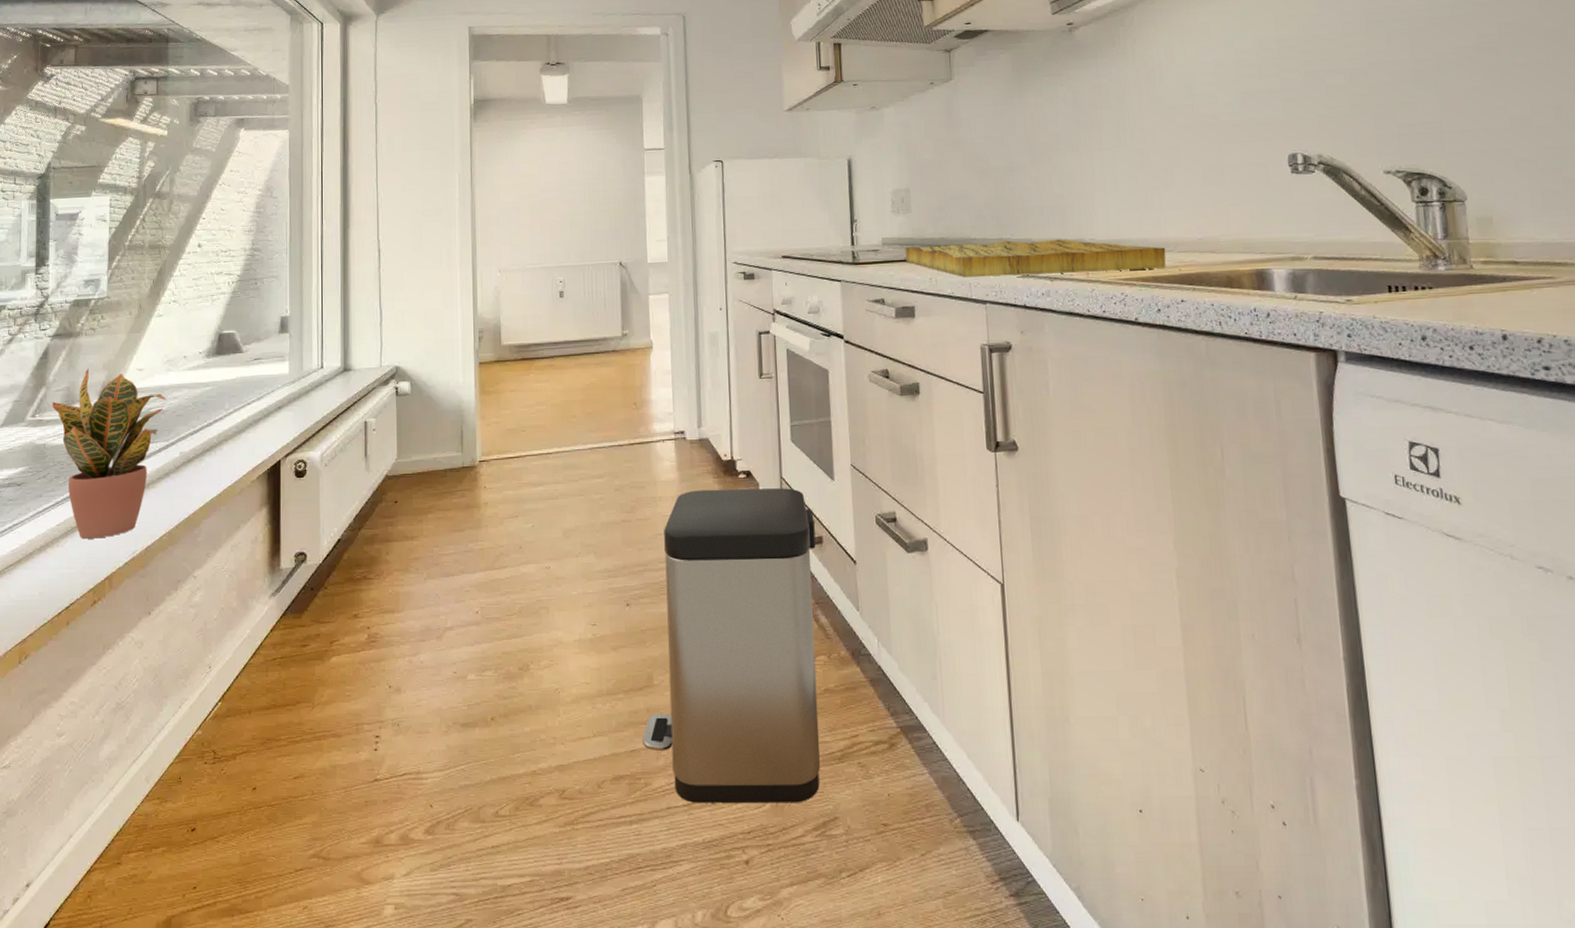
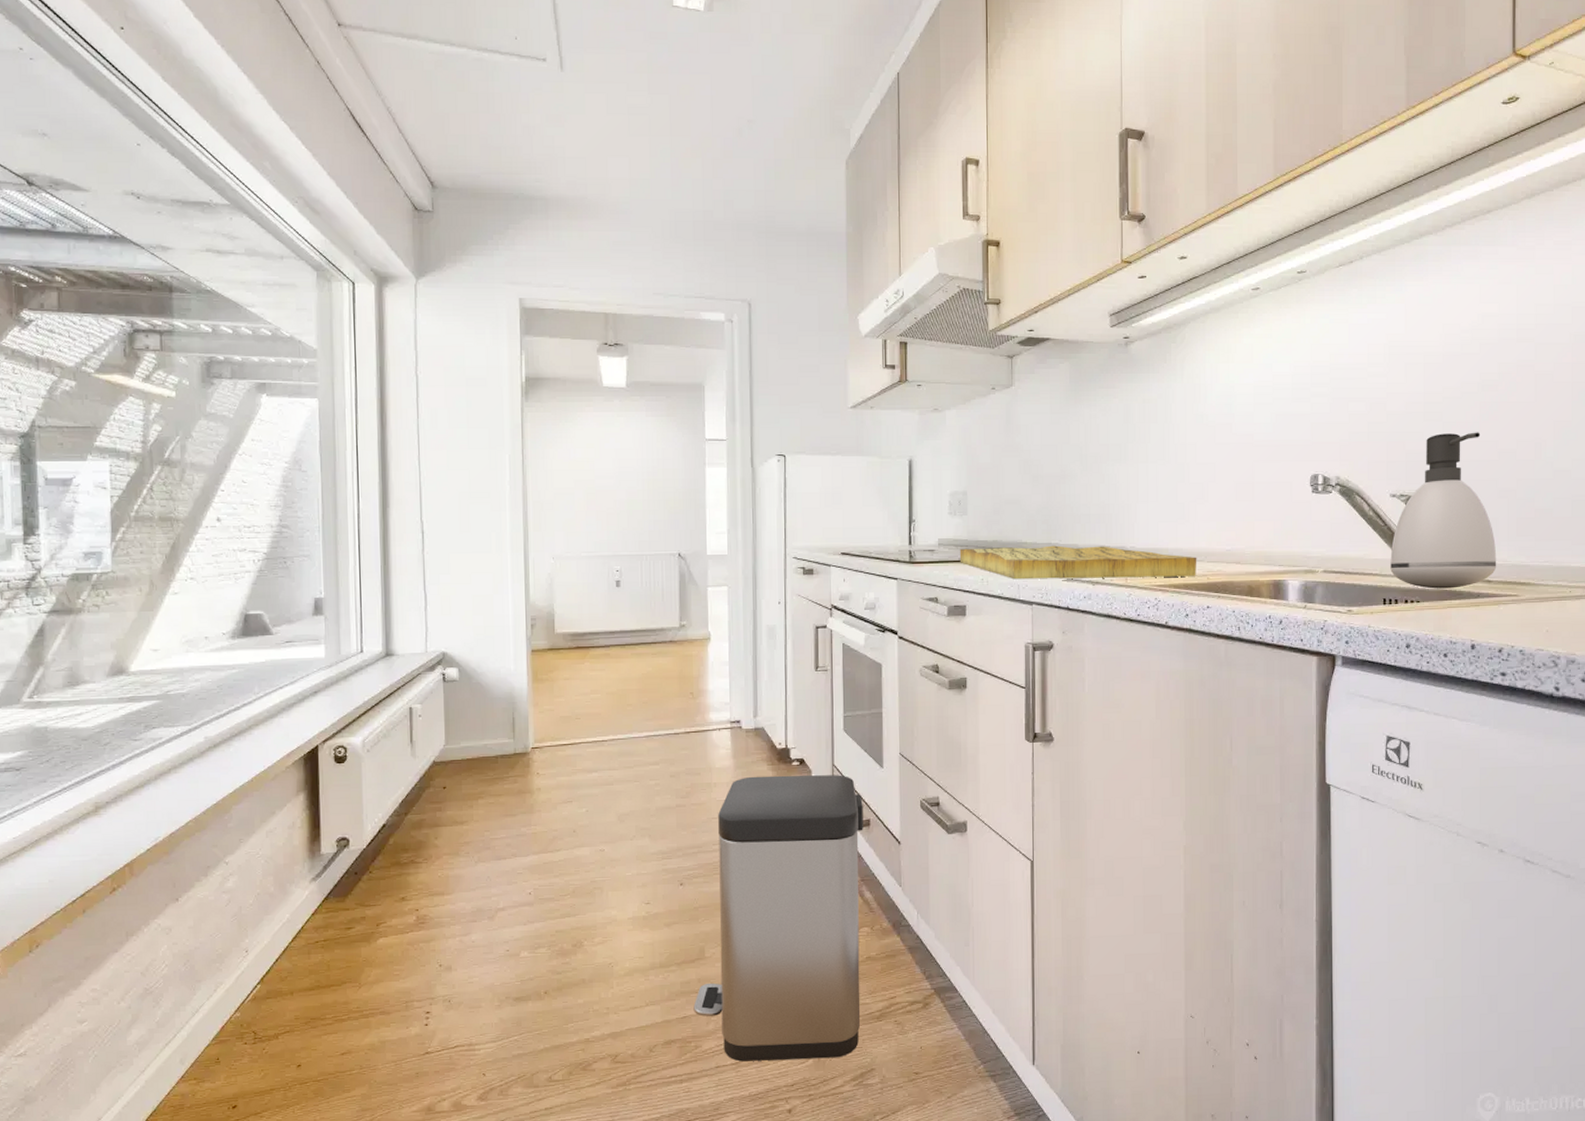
potted plant: present [52,368,166,539] -> none [52,647,187,826]
soap dispenser: none [1391,98,1523,273] -> present [1390,432,1497,589]

